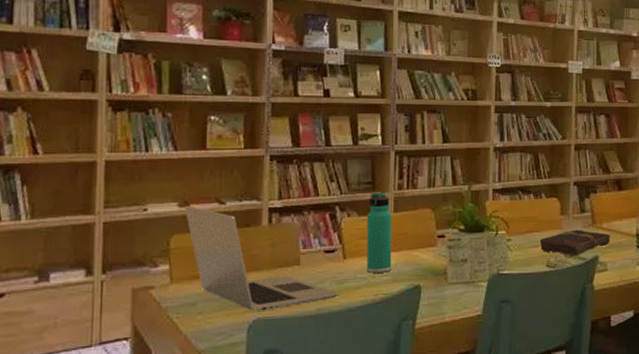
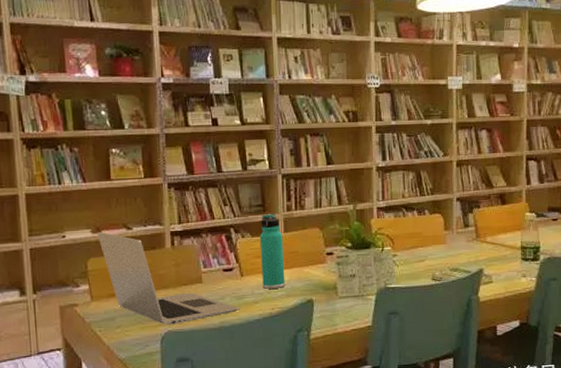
book: present [539,229,611,256] -> none [424,243,495,270]

